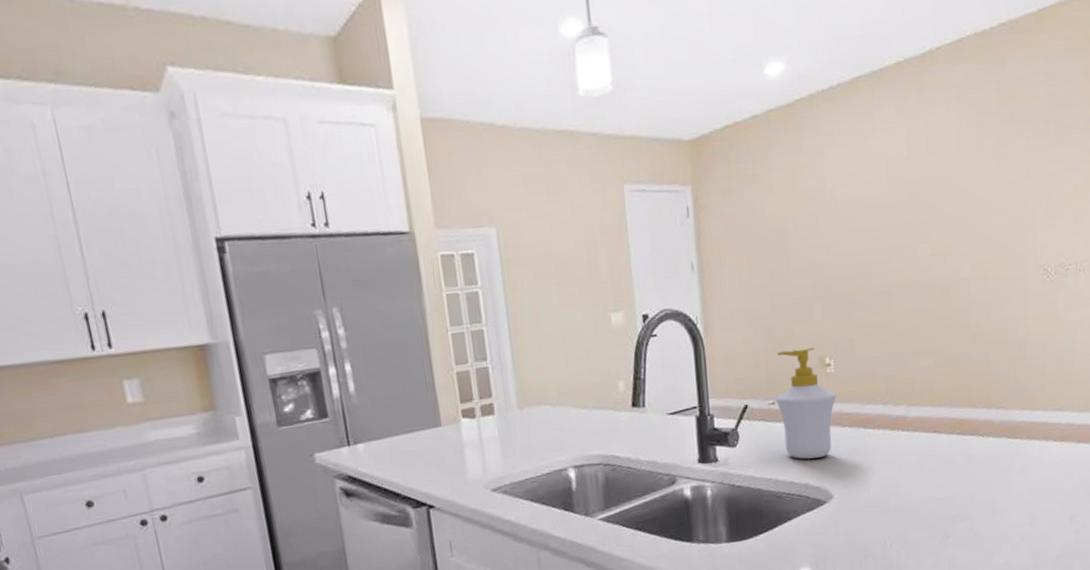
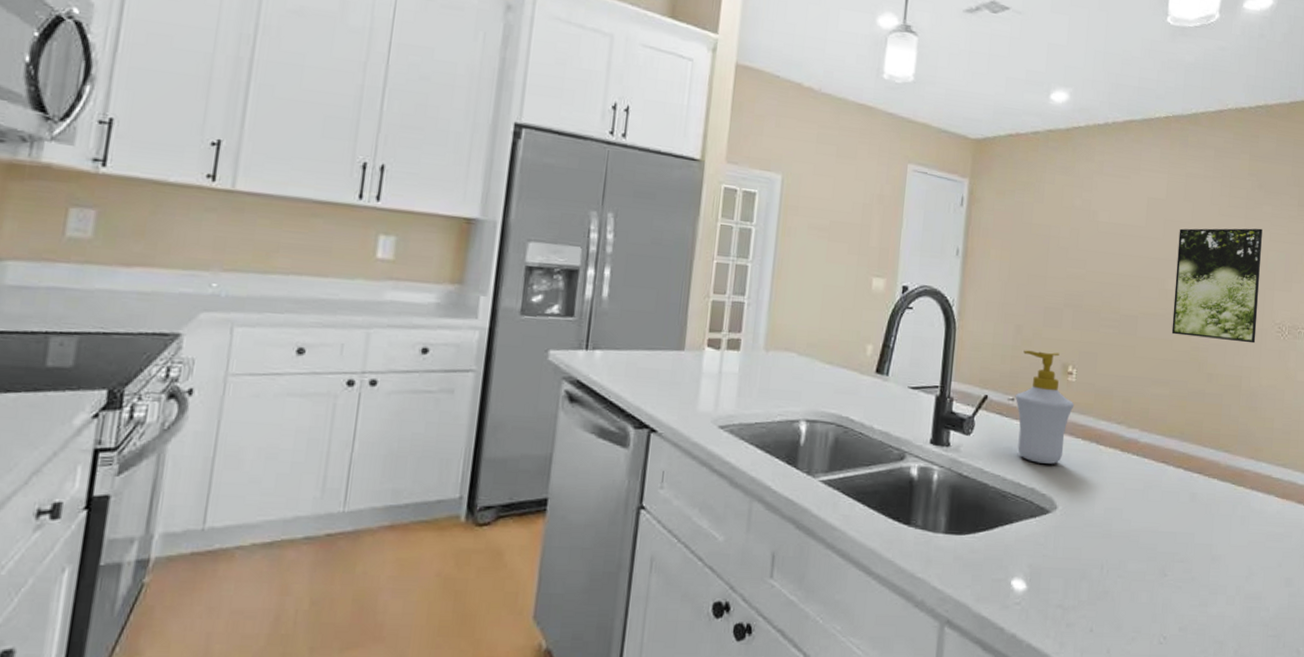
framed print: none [925,165,1020,302] -> present [1171,228,1263,344]

